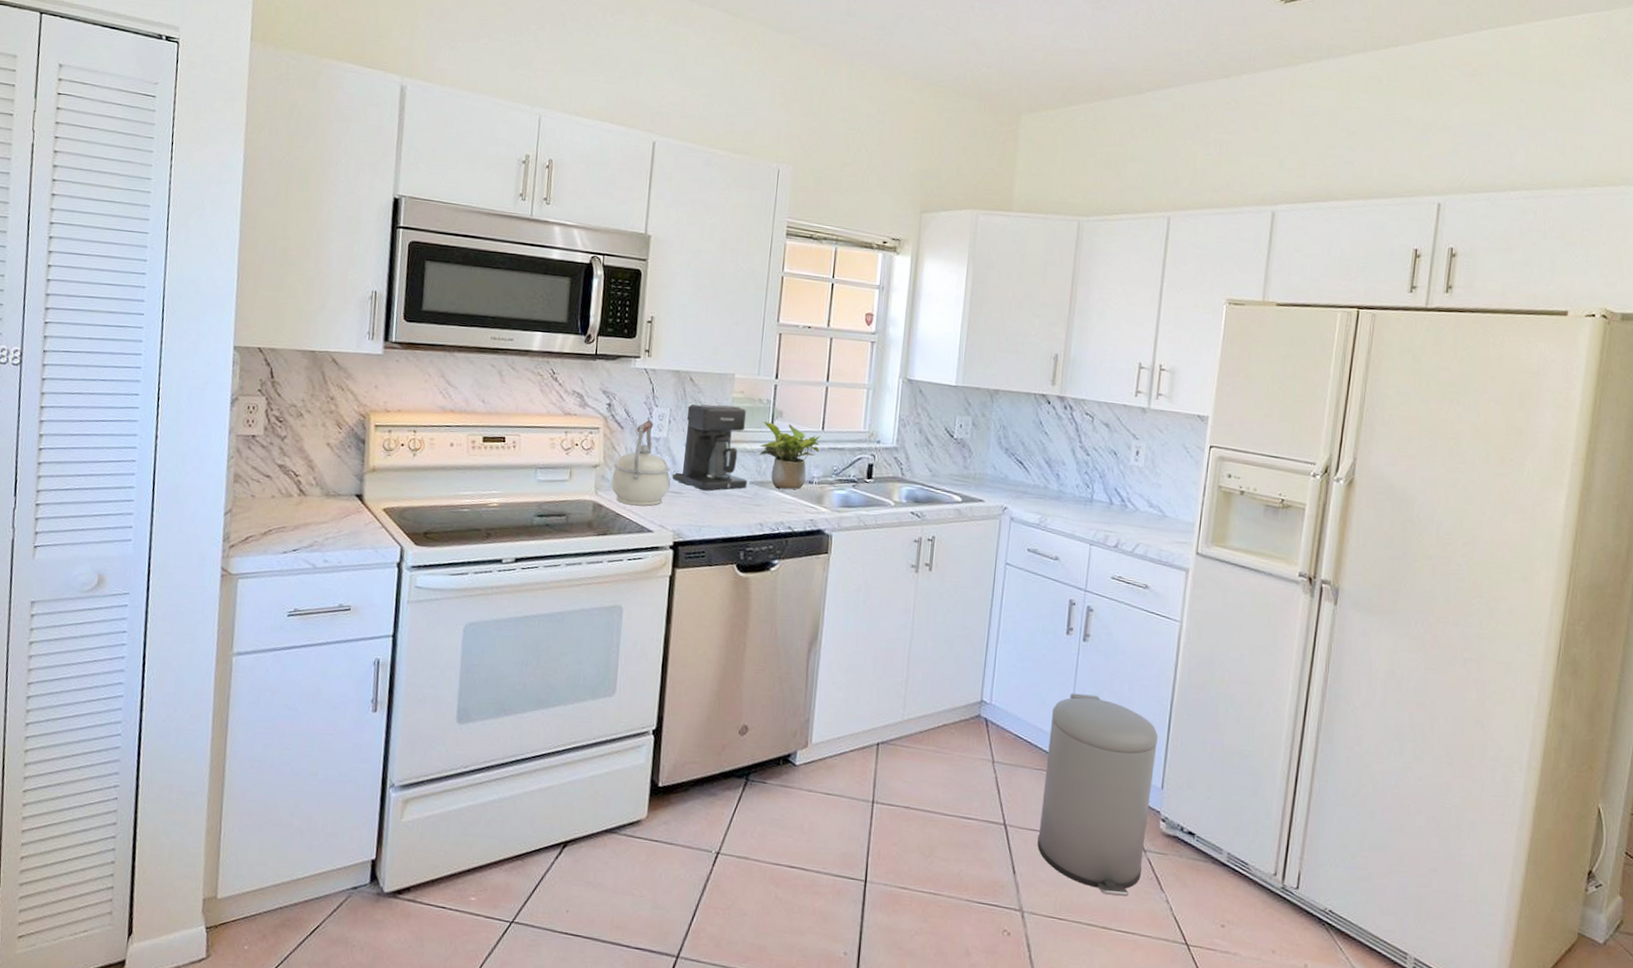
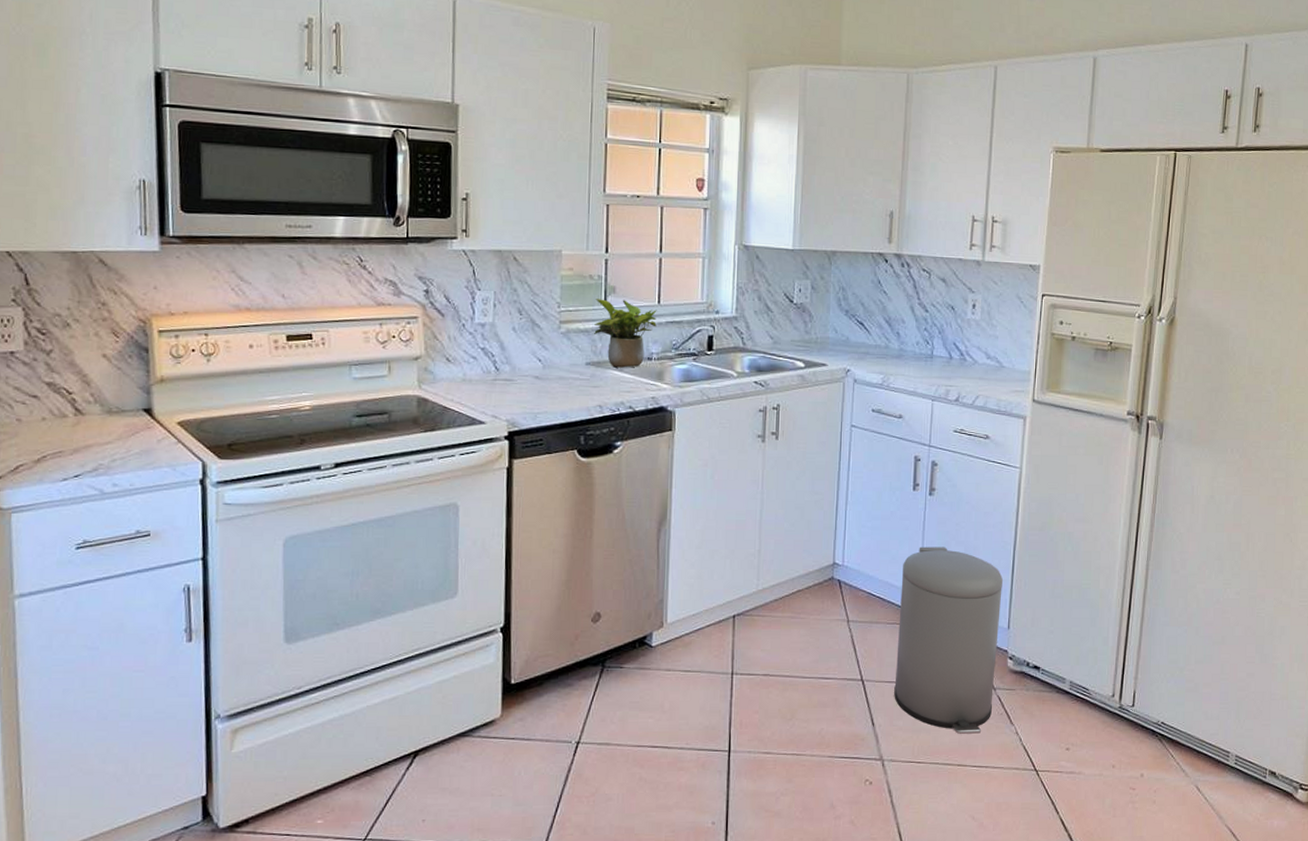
kettle: present [610,420,671,507] -> none [434,306,501,397]
coffee maker: present [671,402,747,491] -> none [501,281,583,376]

